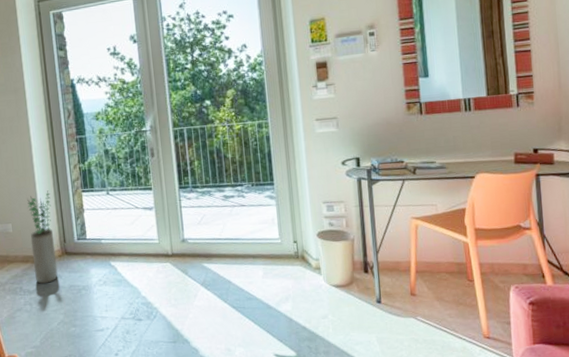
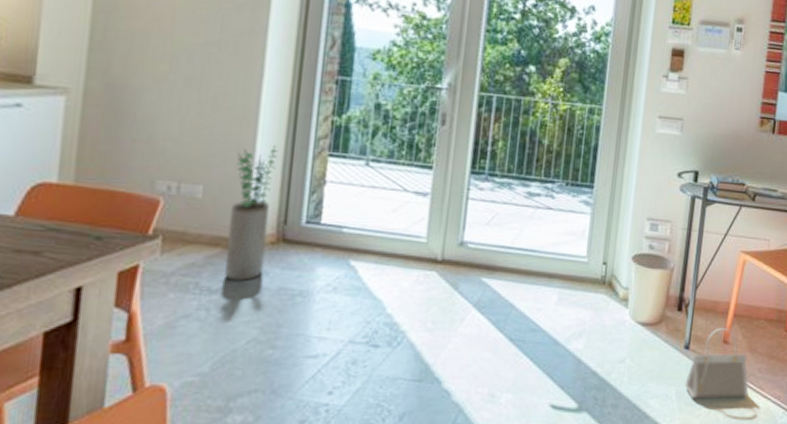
handbag: none [383,282,443,343] -> present [685,327,749,399]

